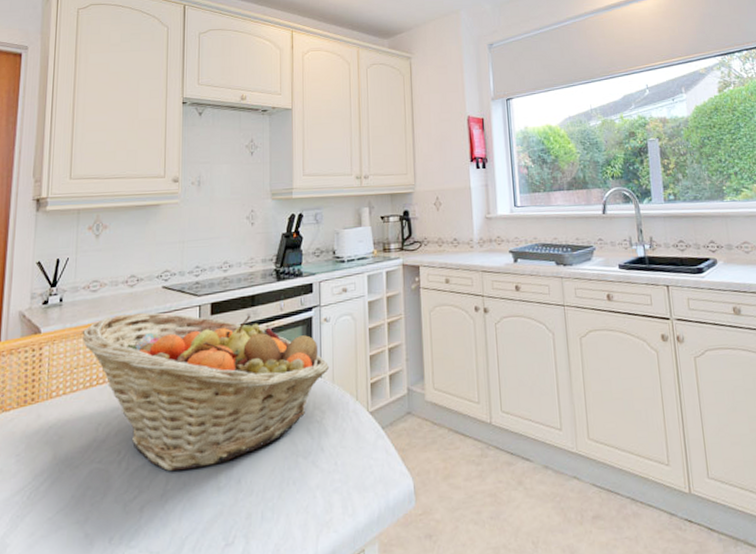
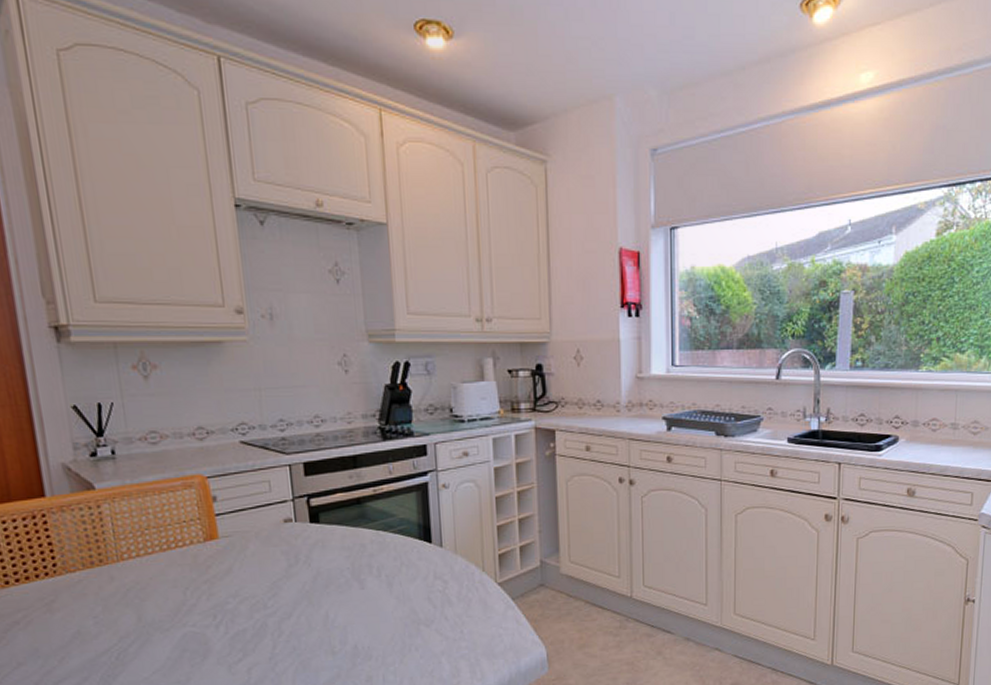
fruit basket: present [82,312,330,472] -> none [146,470,451,636]

